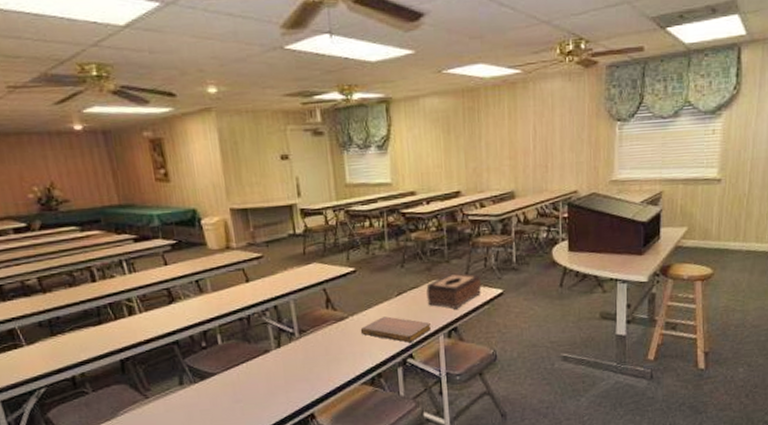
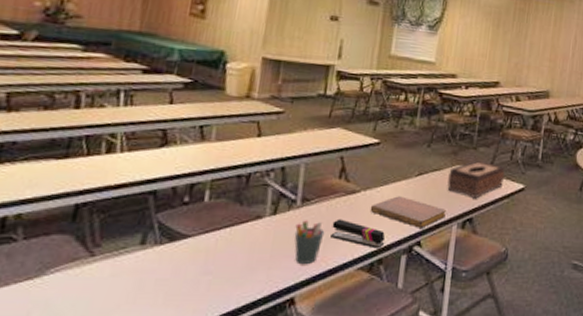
pen holder: none [299,347,326,385] -> present [294,220,325,264]
stapler: none [330,343,381,365] -> present [330,218,386,249]

